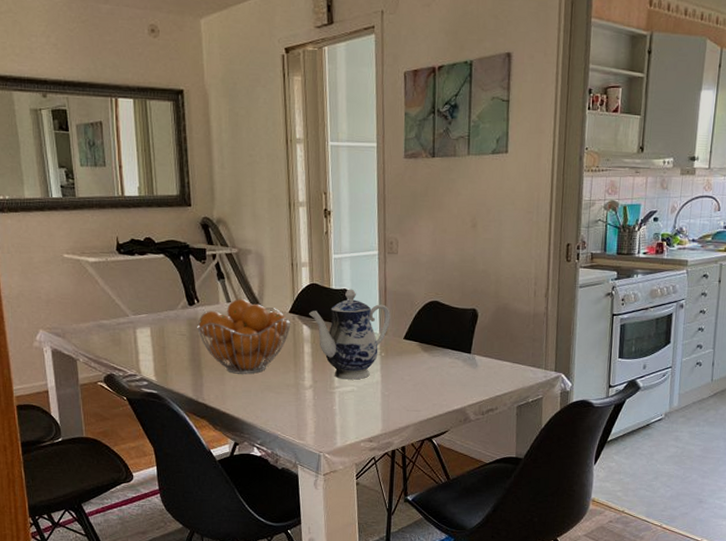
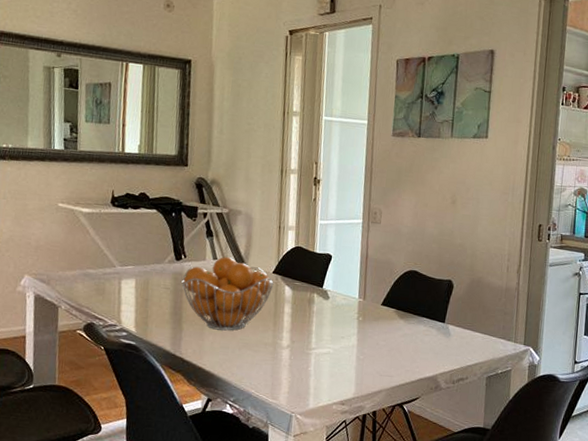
teapot: present [309,289,390,380] -> none [292,254,370,342]

